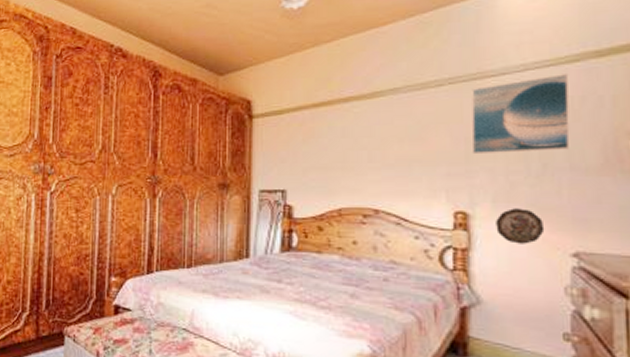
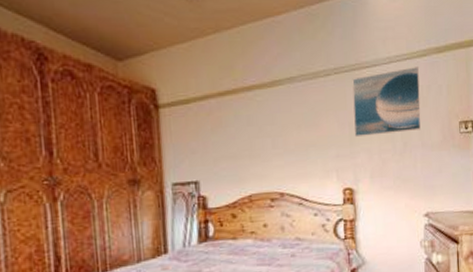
decorative plate: present [496,208,545,244] -> none [373,181,407,211]

